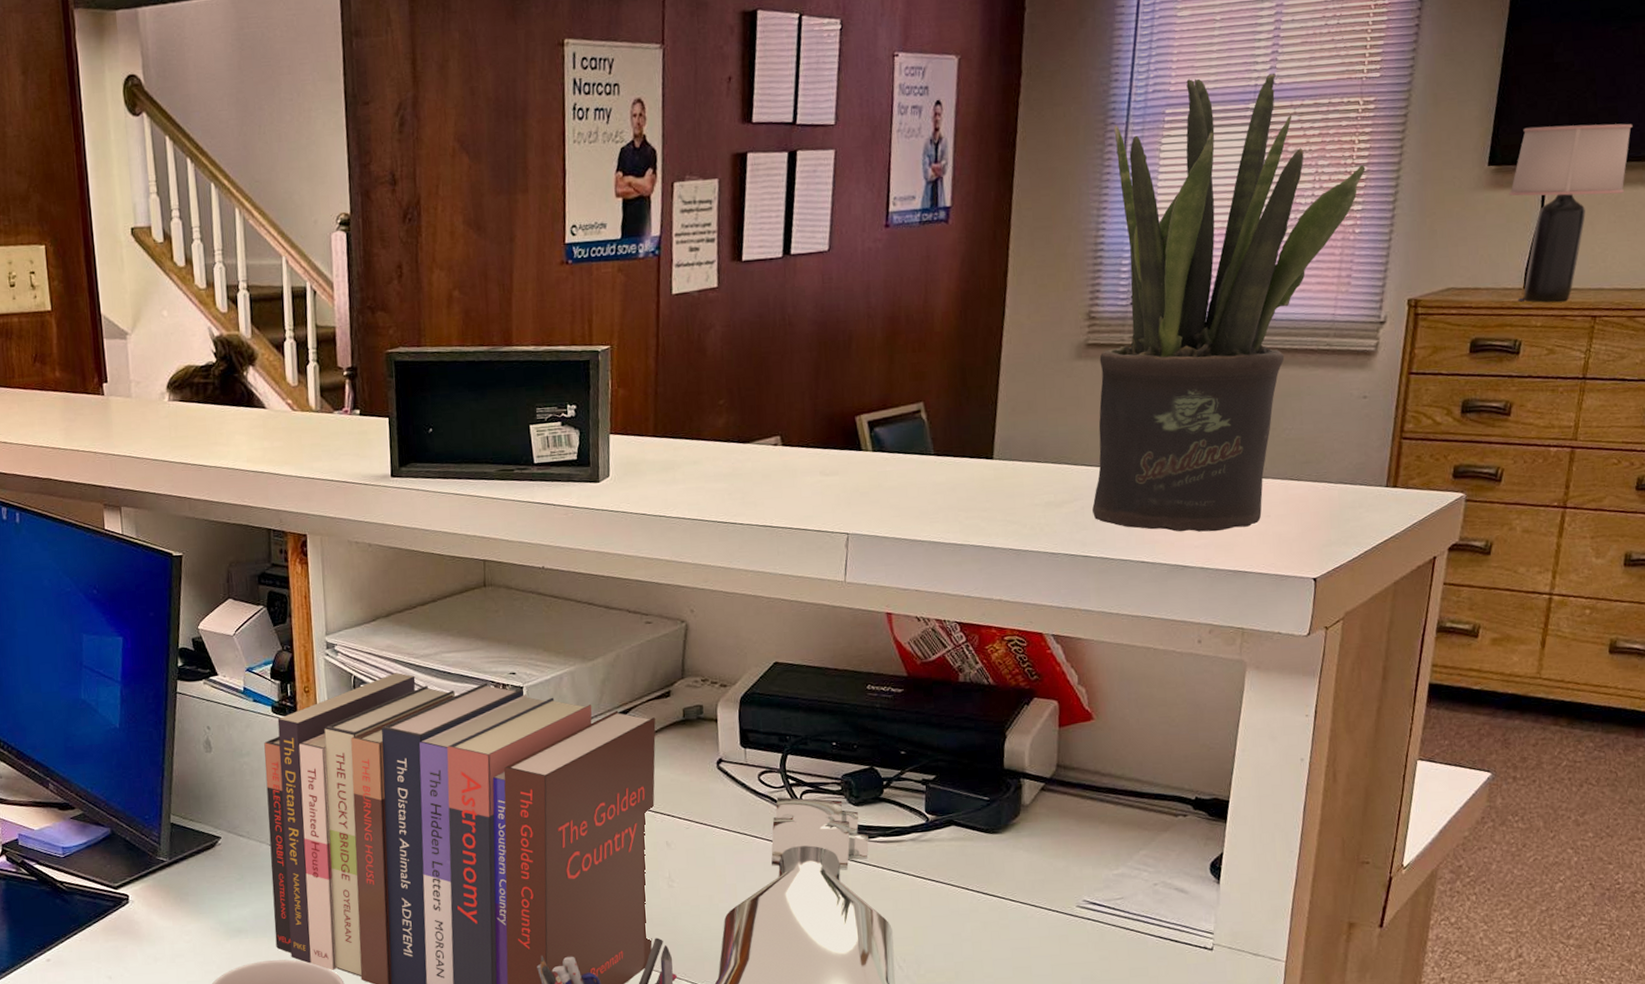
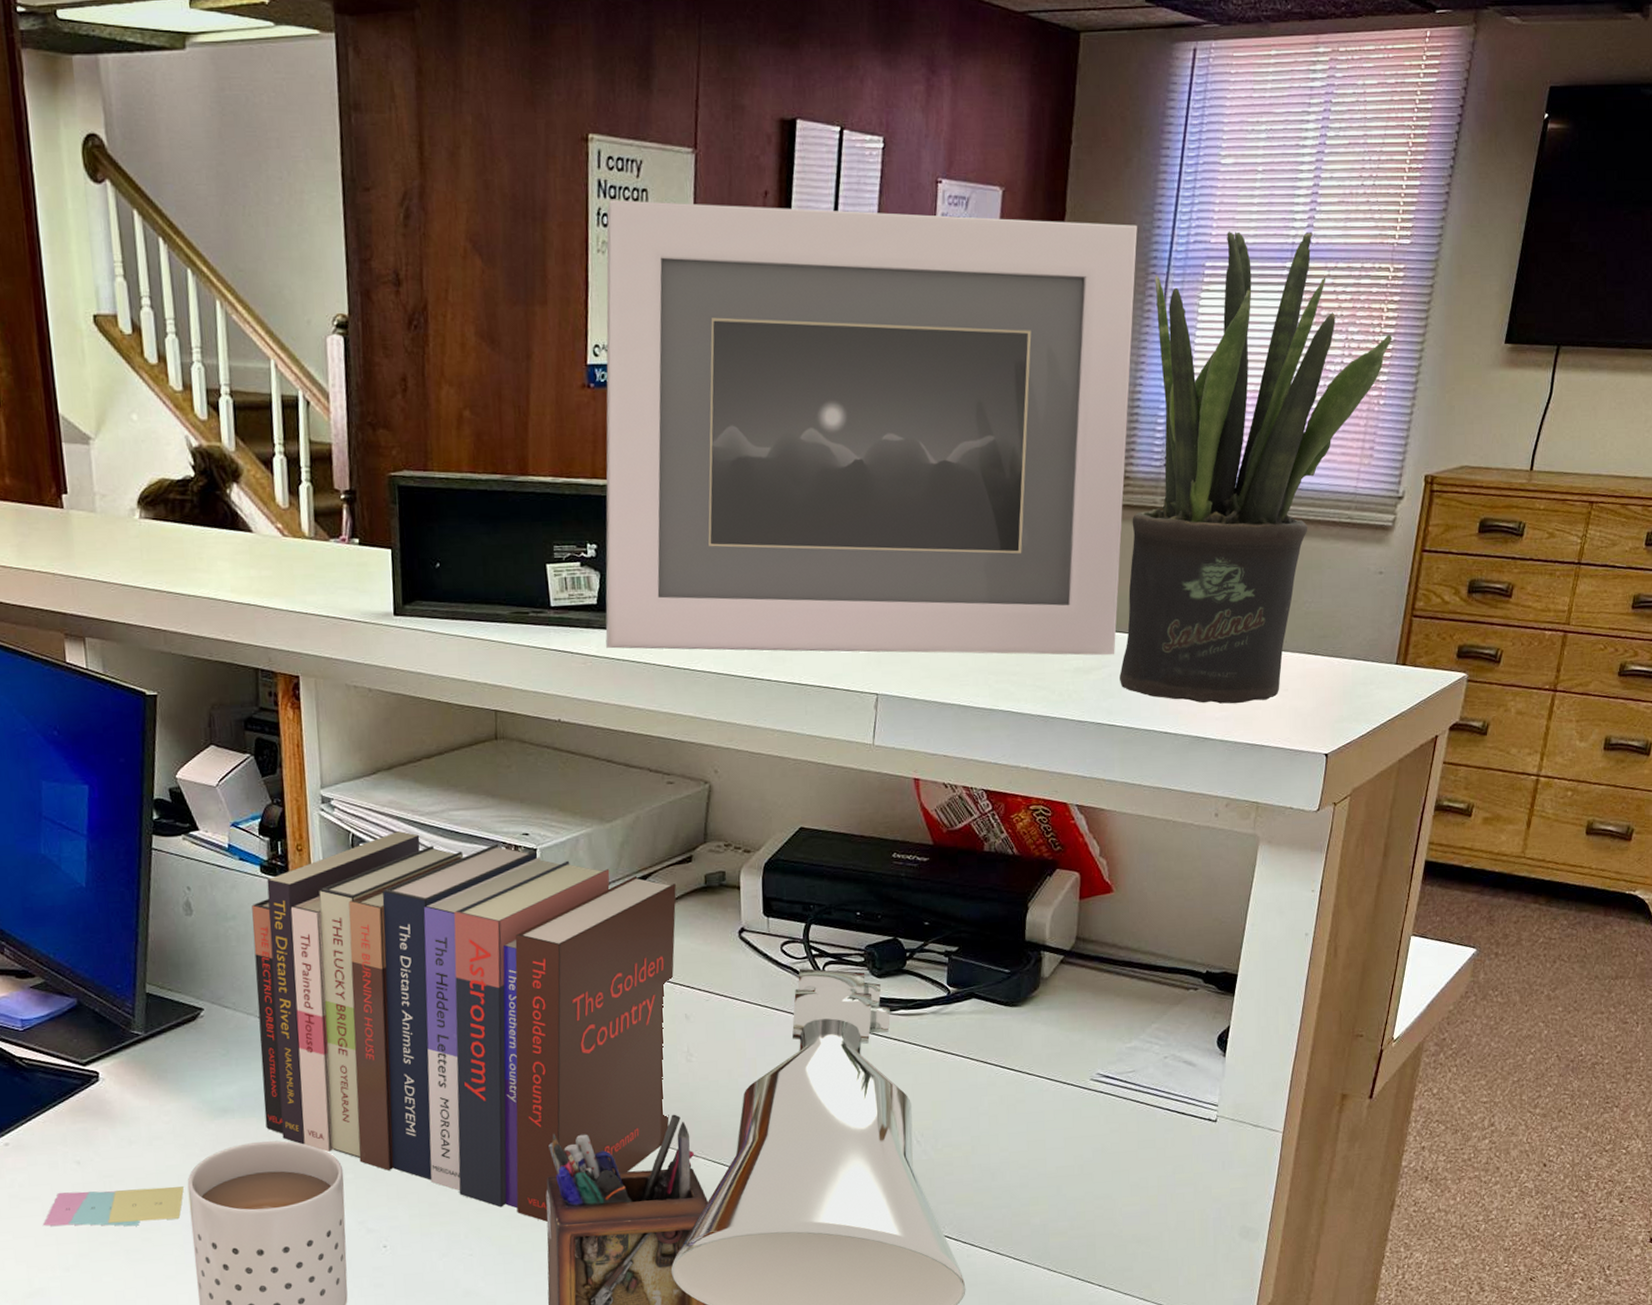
picture frame: none [582,80,1095,500] -> present [605,200,1137,656]
table lamp: present [1508,123,1633,303] -> none [1521,306,1636,487]

